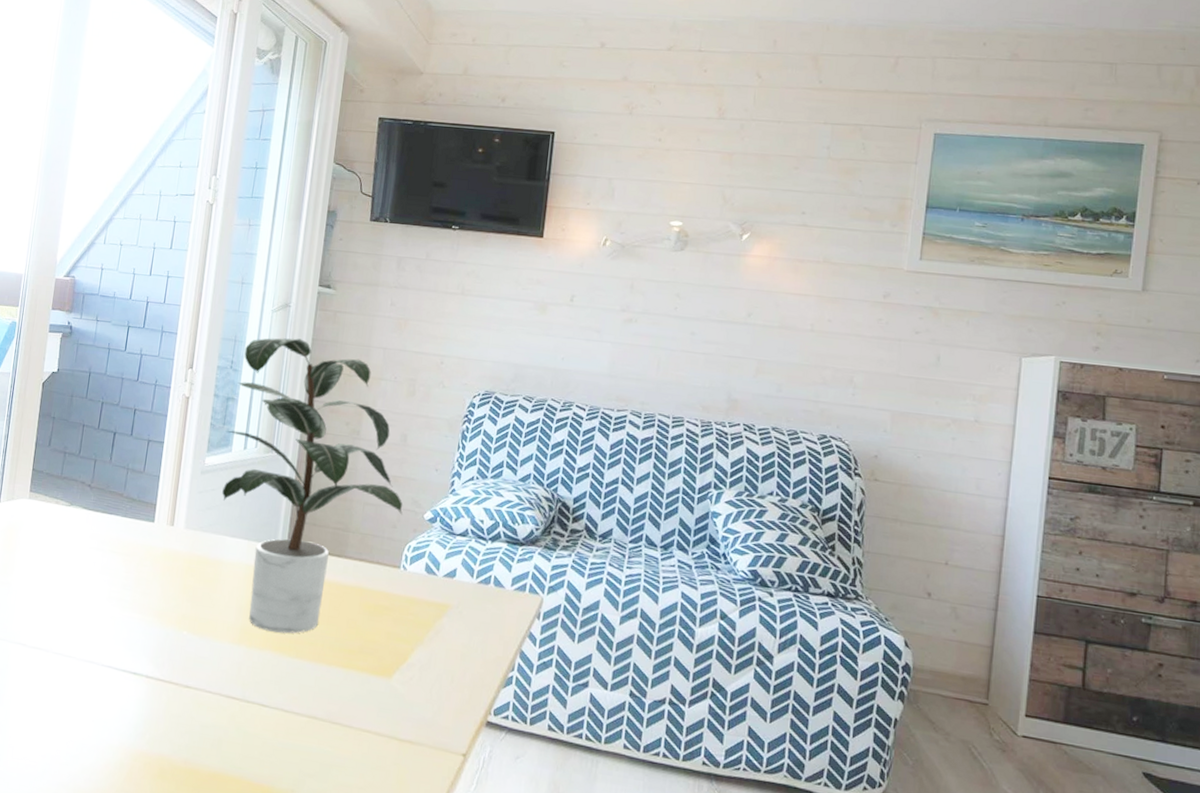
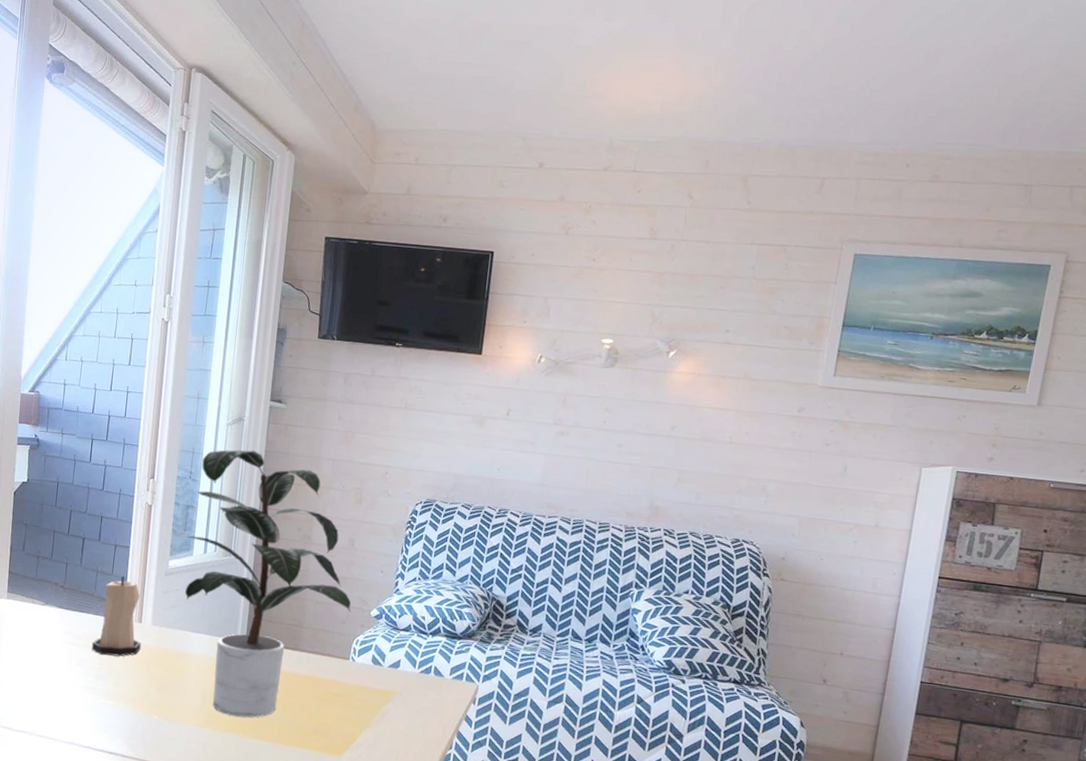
candle: none [118,473,173,564] -> present [92,575,142,657]

